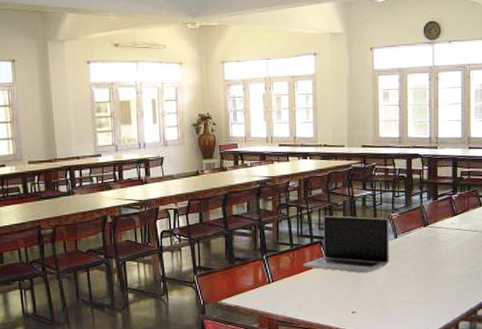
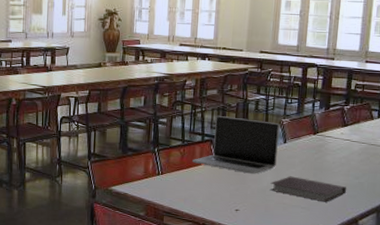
notebook: none [385,271,462,296] -> present [270,176,346,202]

